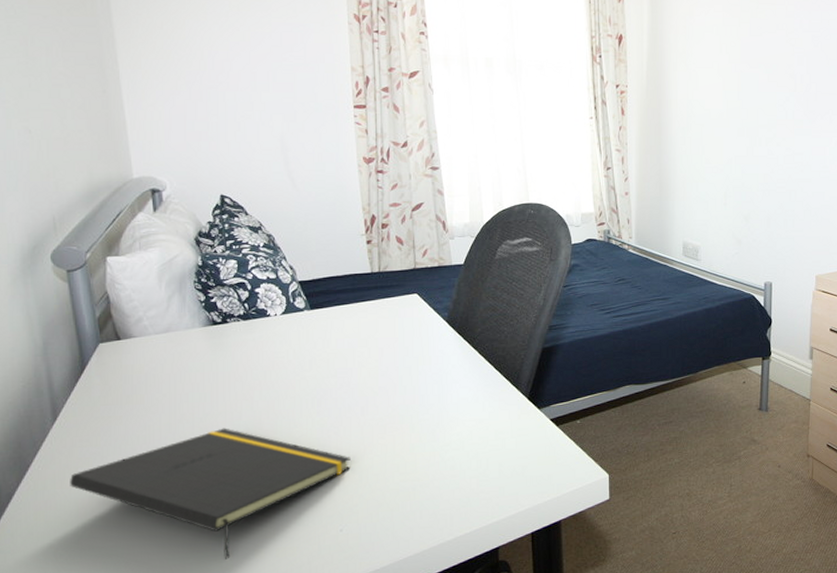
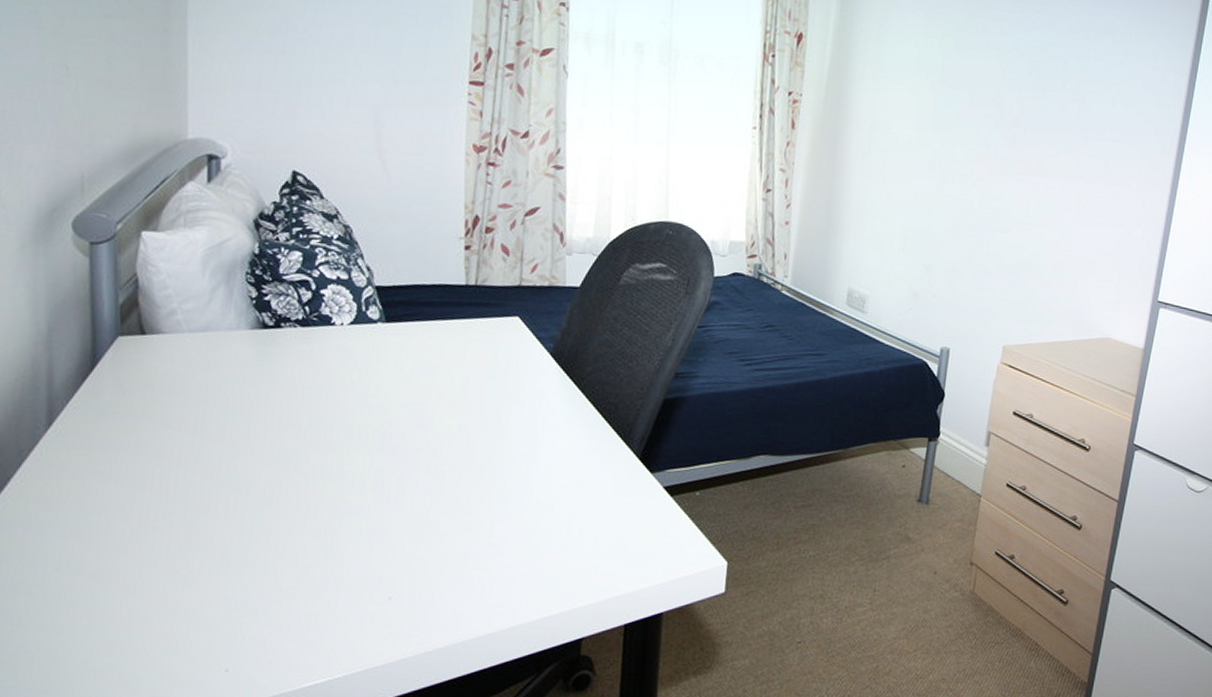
notepad: present [70,428,351,560] -> none [57,456,413,621]

